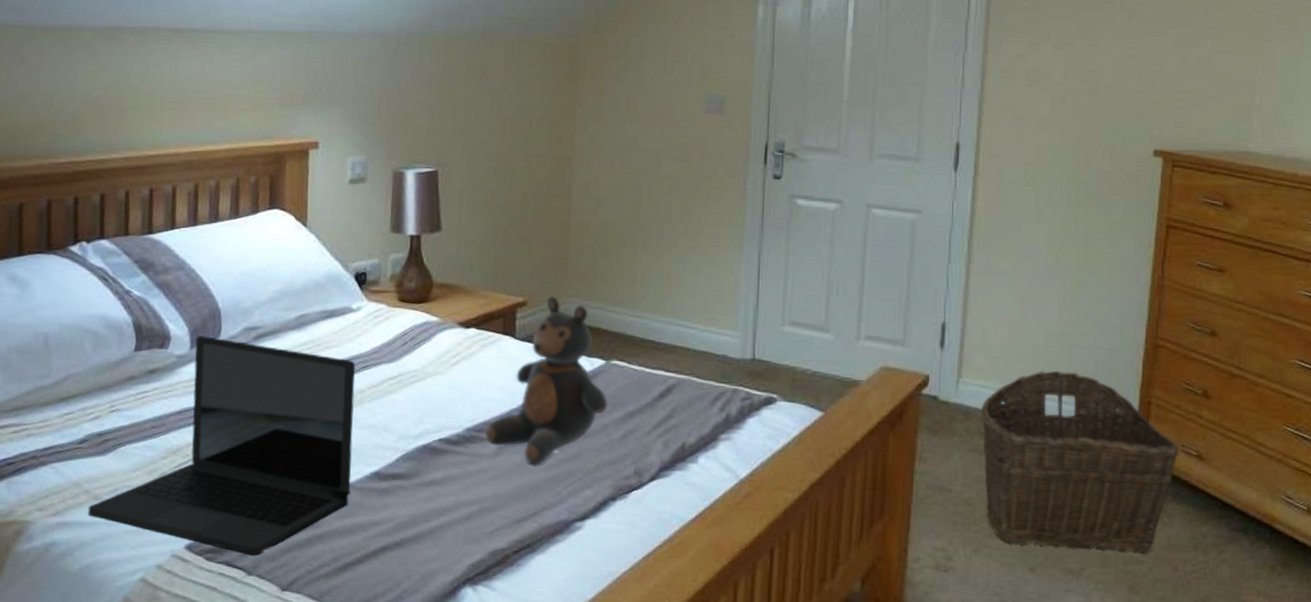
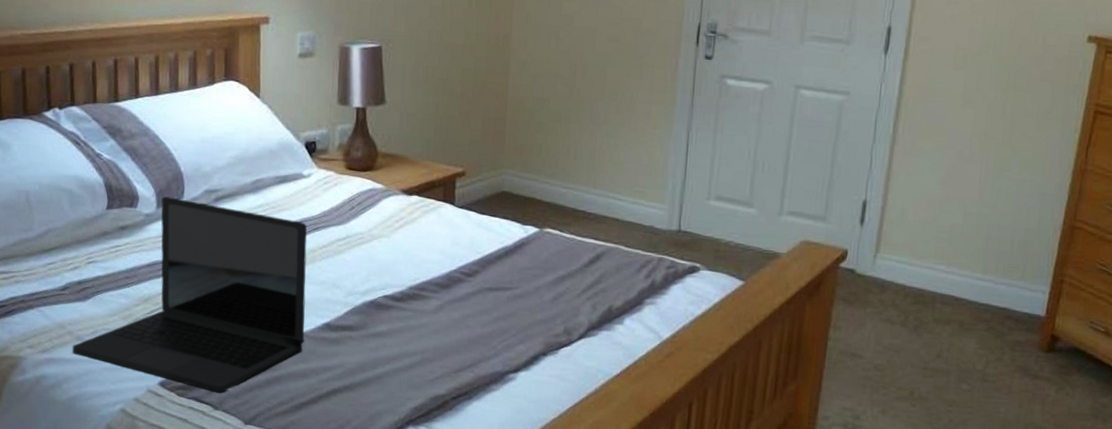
teddy bear: present [485,296,607,464] -> none [426,167,540,320]
wicker basket: present [980,370,1179,552] -> none [895,248,1088,418]

